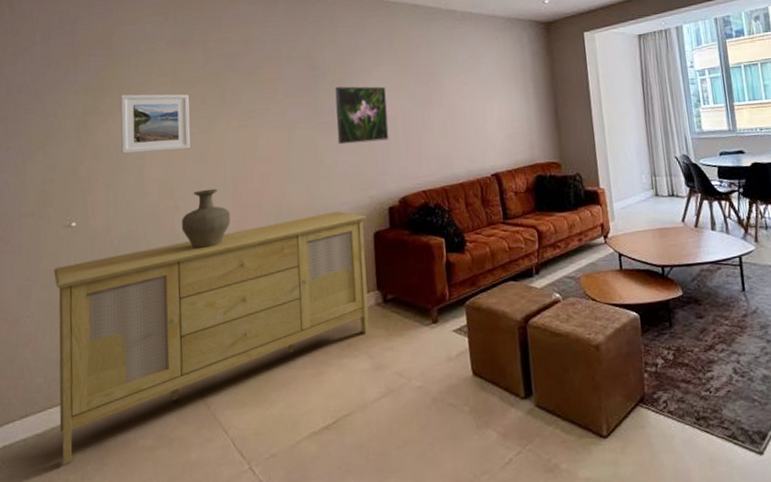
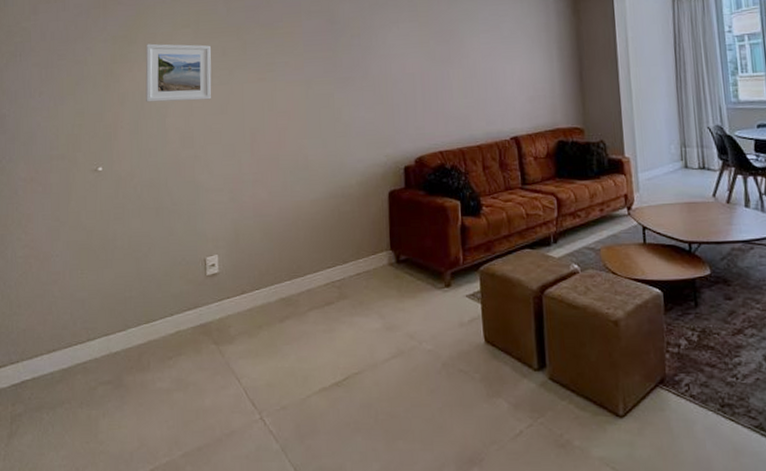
sideboard: present [53,211,369,464] -> none [81,168,382,399]
vase: present [181,188,230,248] -> none [201,140,248,198]
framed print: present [335,86,389,145] -> none [353,42,407,101]

